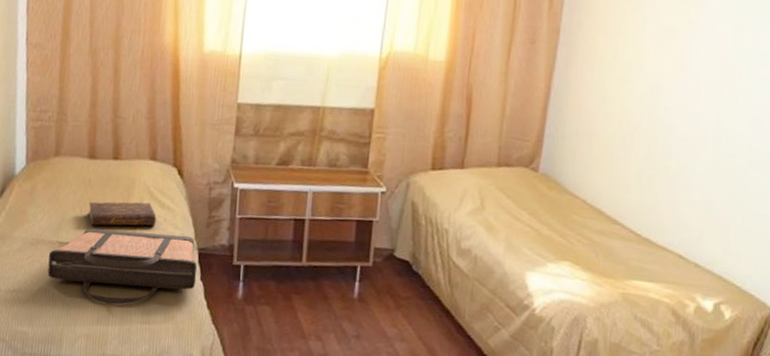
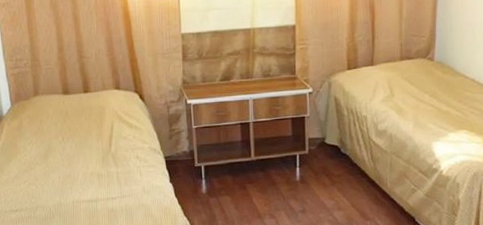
shopping bag: present [47,228,197,305] -> none [41,148,167,211]
book: present [88,201,157,226] -> none [68,125,127,150]

